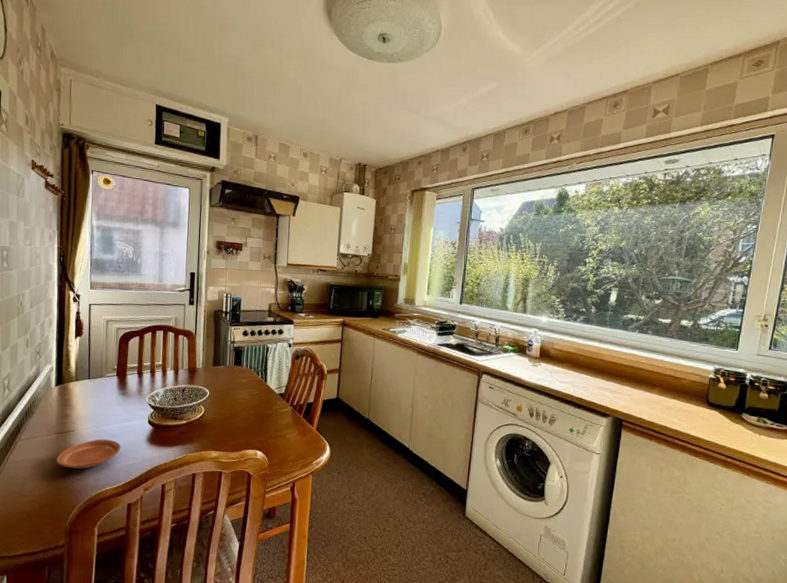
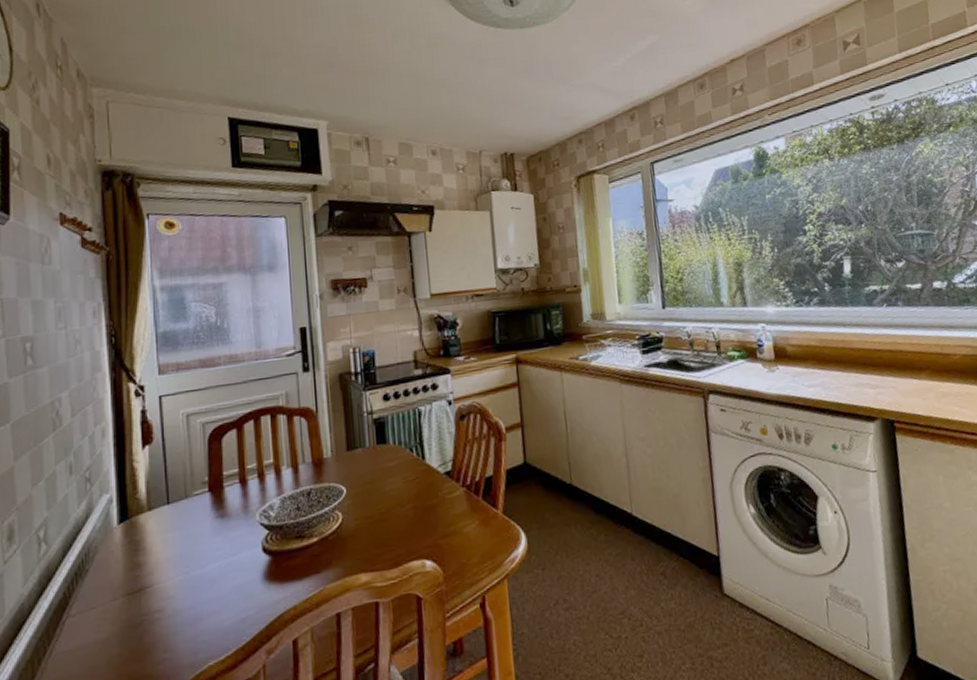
plate: present [57,439,121,469] -> none [129,587,226,645]

